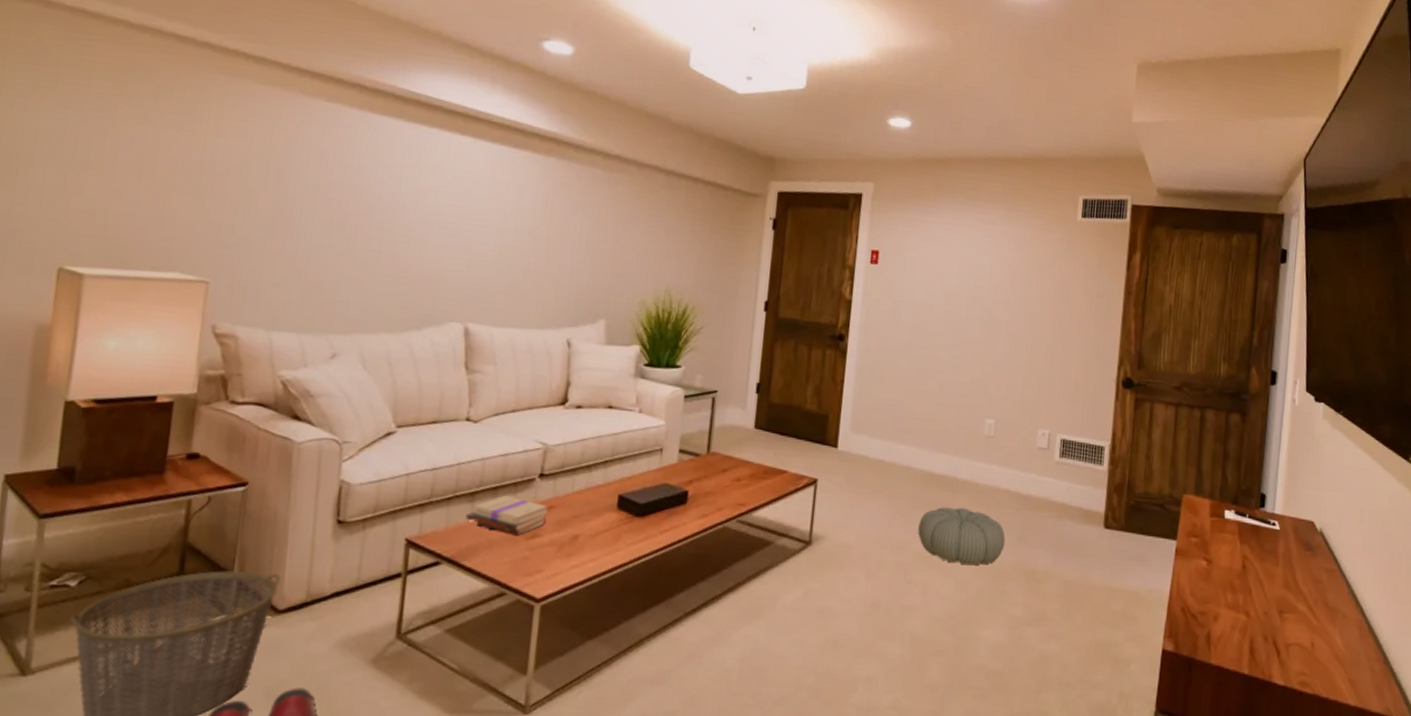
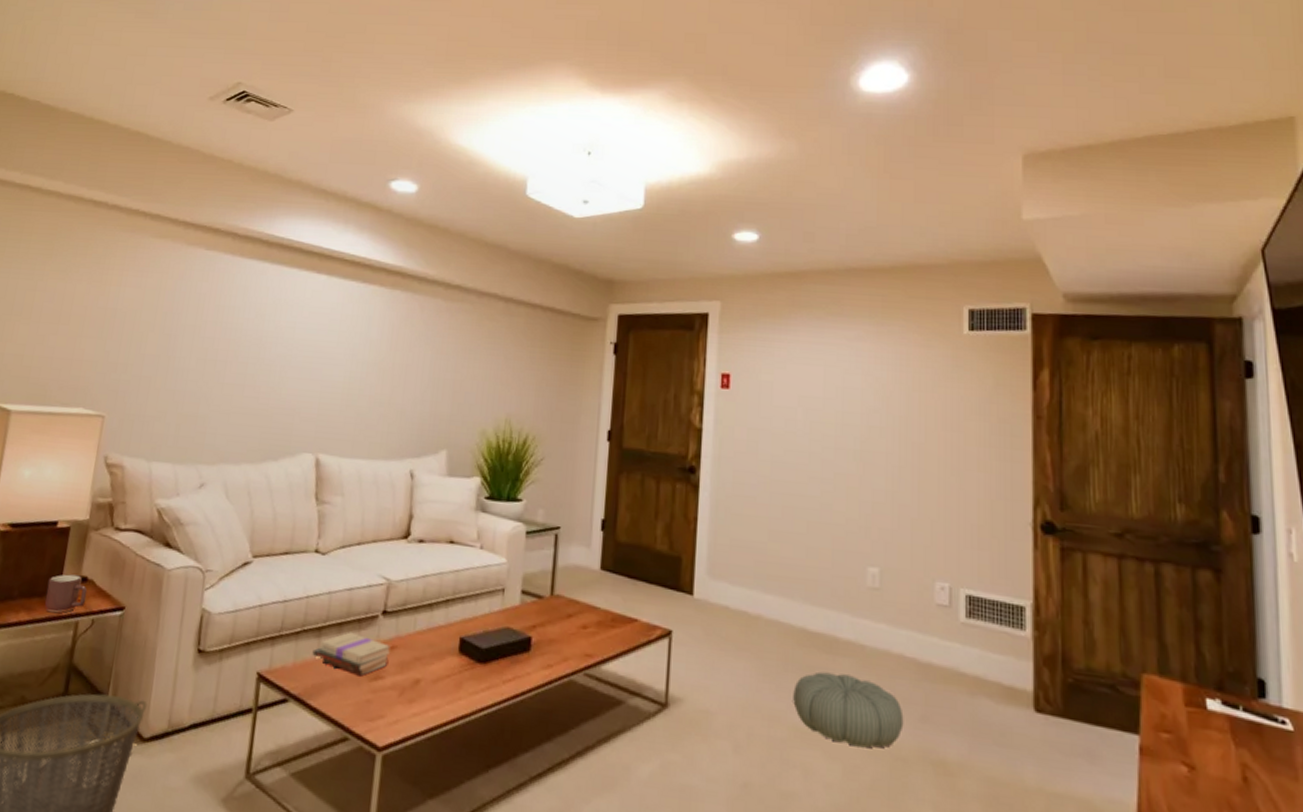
mug: none [146,451,201,493] -> present [44,574,88,614]

